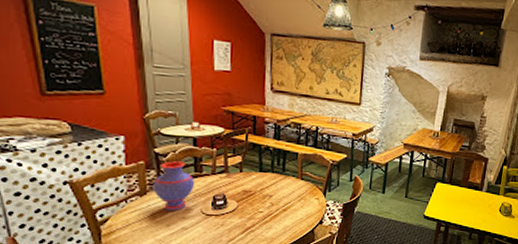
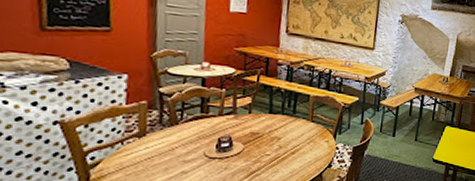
vase: present [153,161,195,212] -> none [153,101,200,154]

